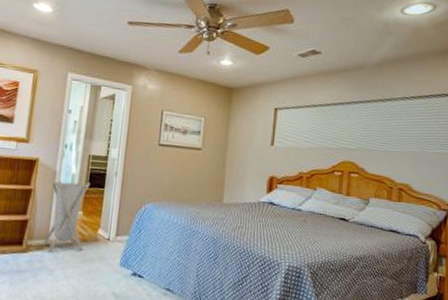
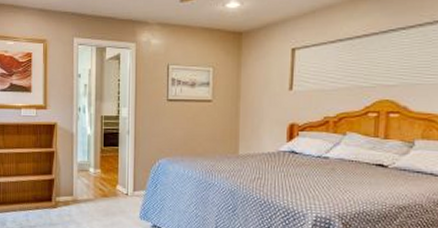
laundry hamper: present [42,178,90,252] -> none [68,140,105,207]

